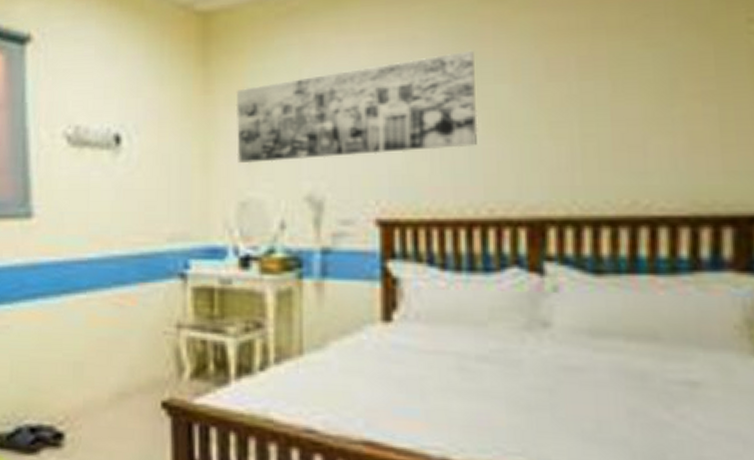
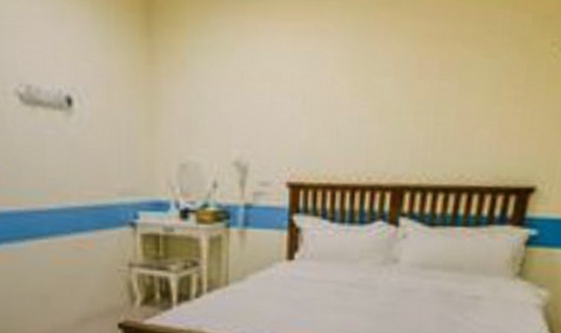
wall art: present [235,50,478,164] -> none [177,46,369,131]

